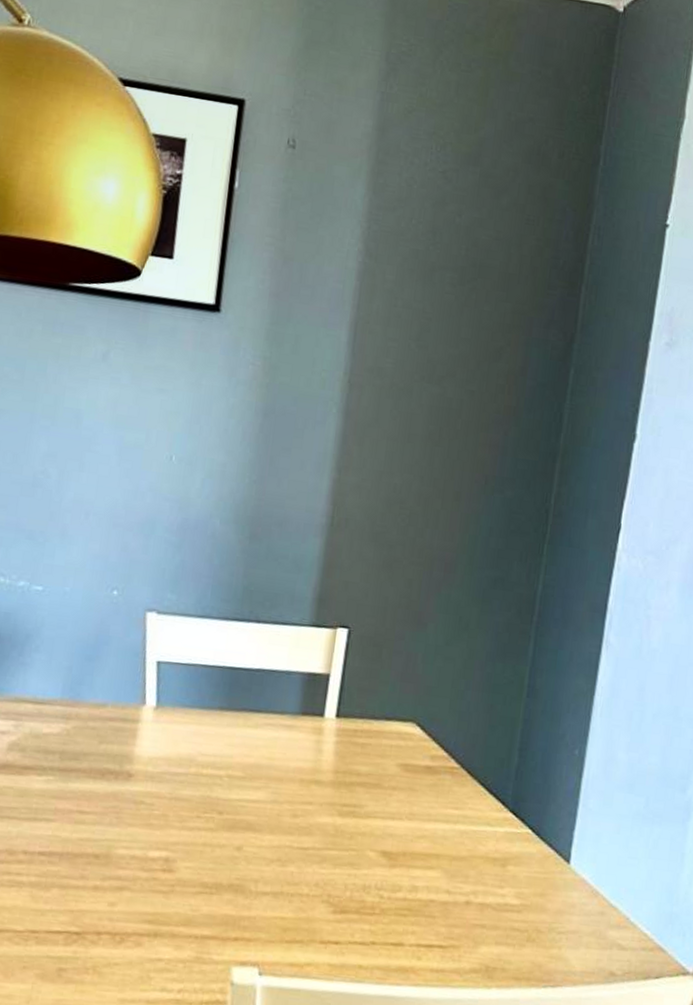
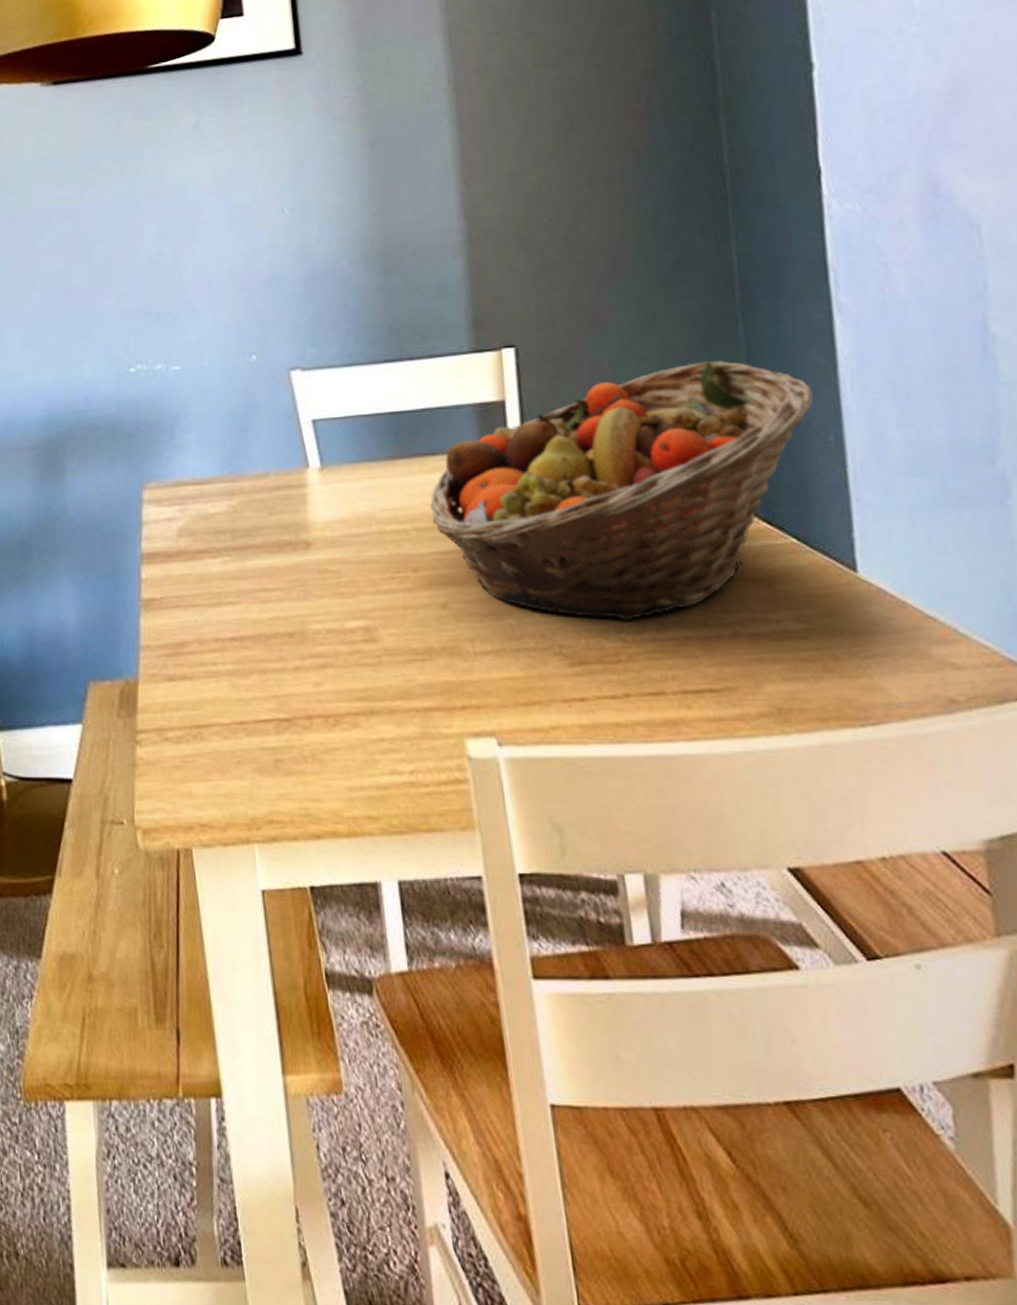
fruit basket: none [244,669,573,881] -> present [430,360,814,621]

